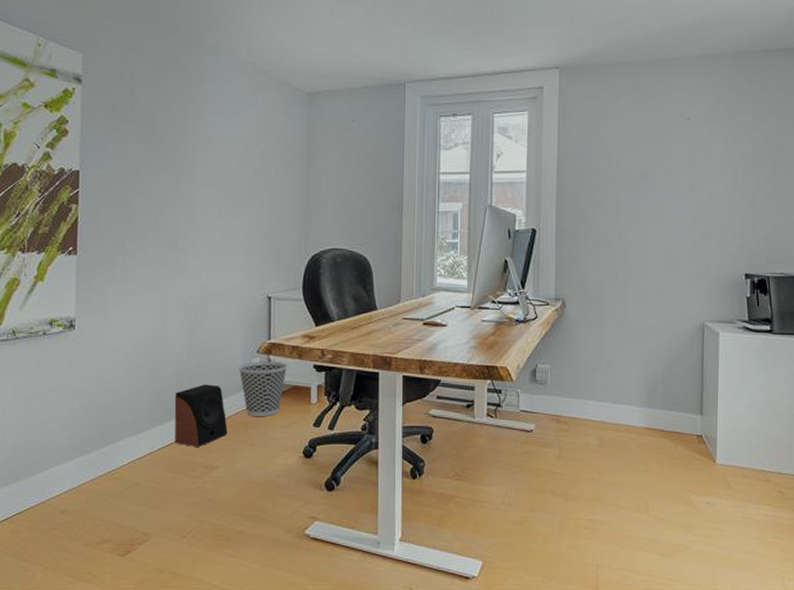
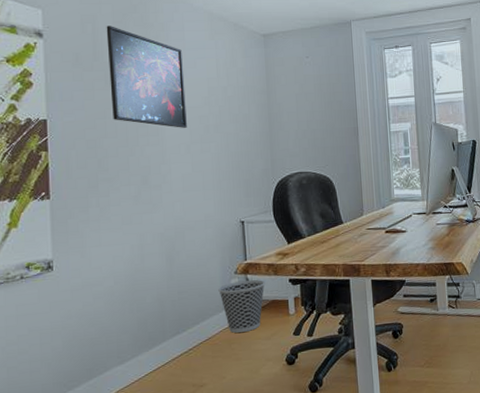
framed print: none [144,74,221,190] -> present [106,26,187,128]
speaker: present [174,384,228,448] -> none [158,308,213,369]

